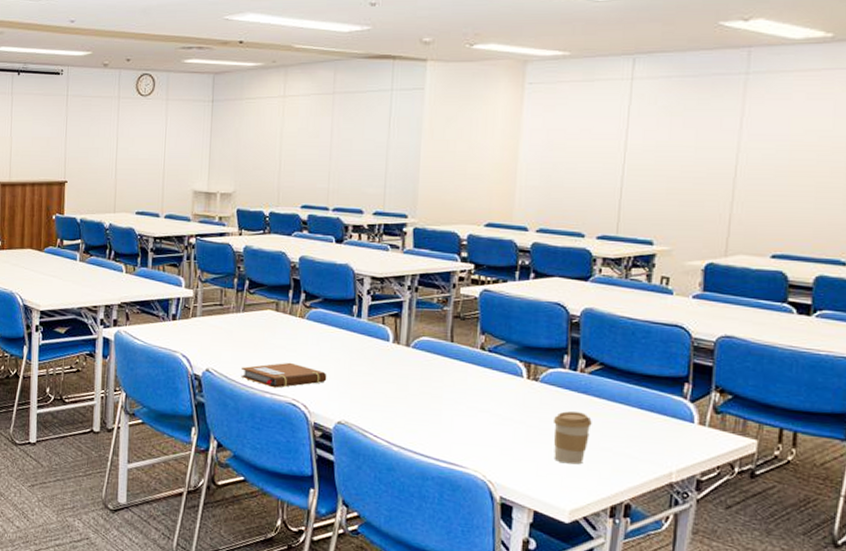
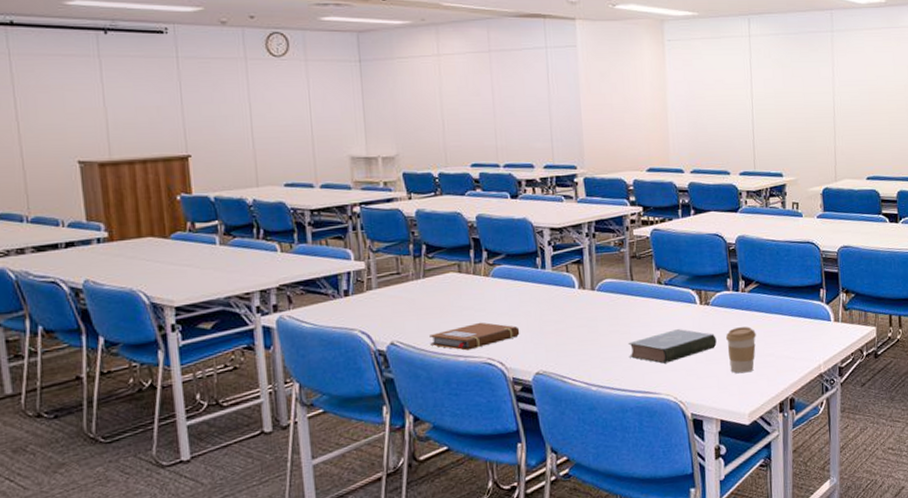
book: none [437,402,542,437] -> present [628,329,717,364]

